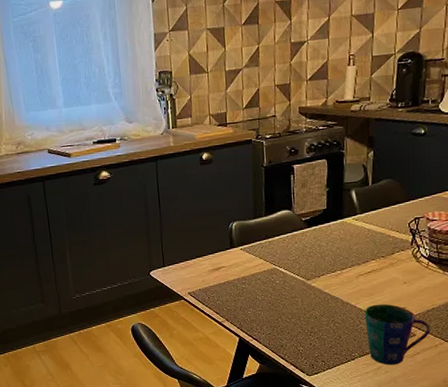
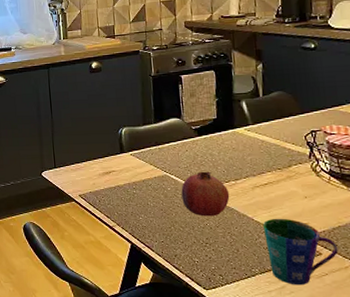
fruit: none [289,262,335,307] -> present [181,171,230,217]

